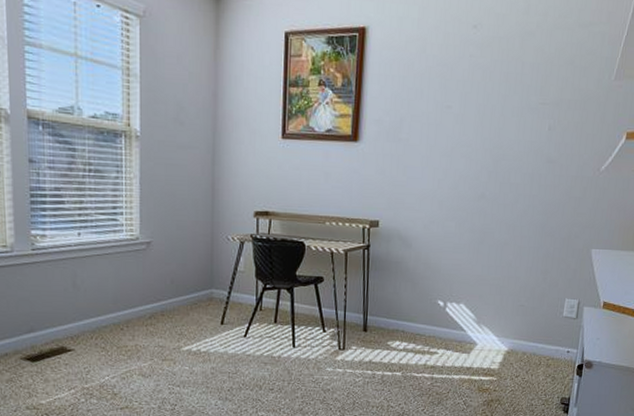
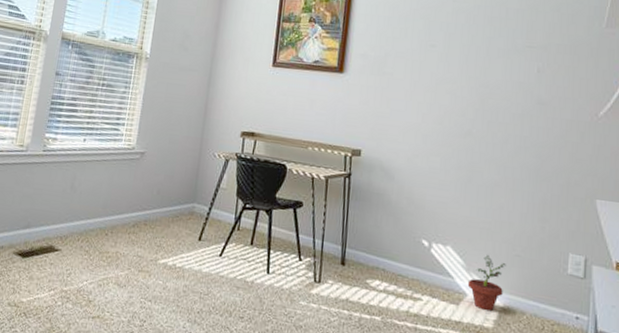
potted plant: none [477,308,512,355] -> present [467,255,506,311]

